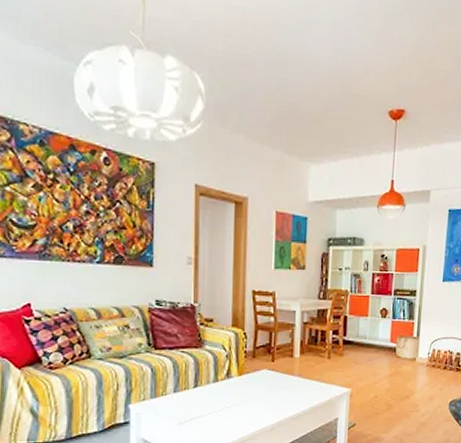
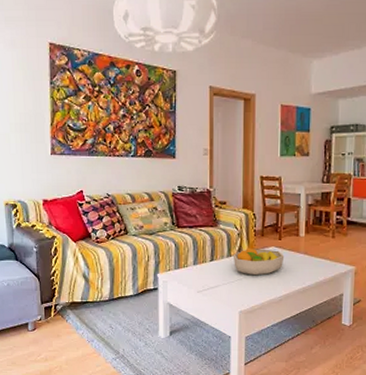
fruit bowl: none [220,371,278,402] -> present [233,247,285,276]

